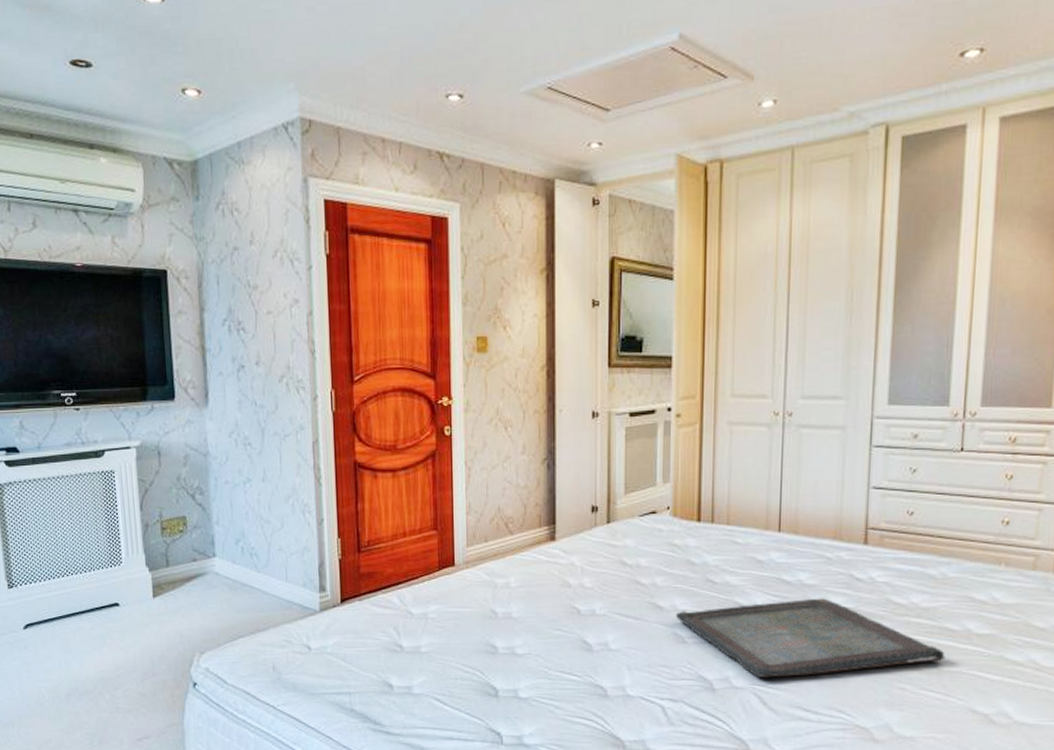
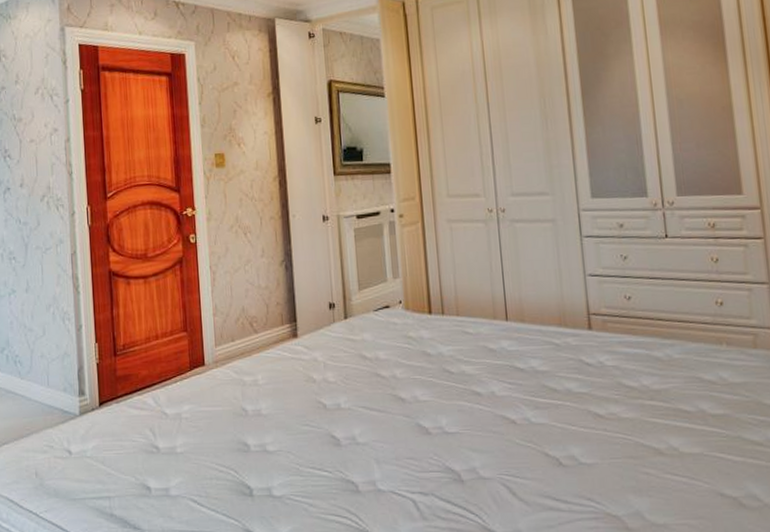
serving tray: present [675,598,945,678] -> none [417,384,685,467]

